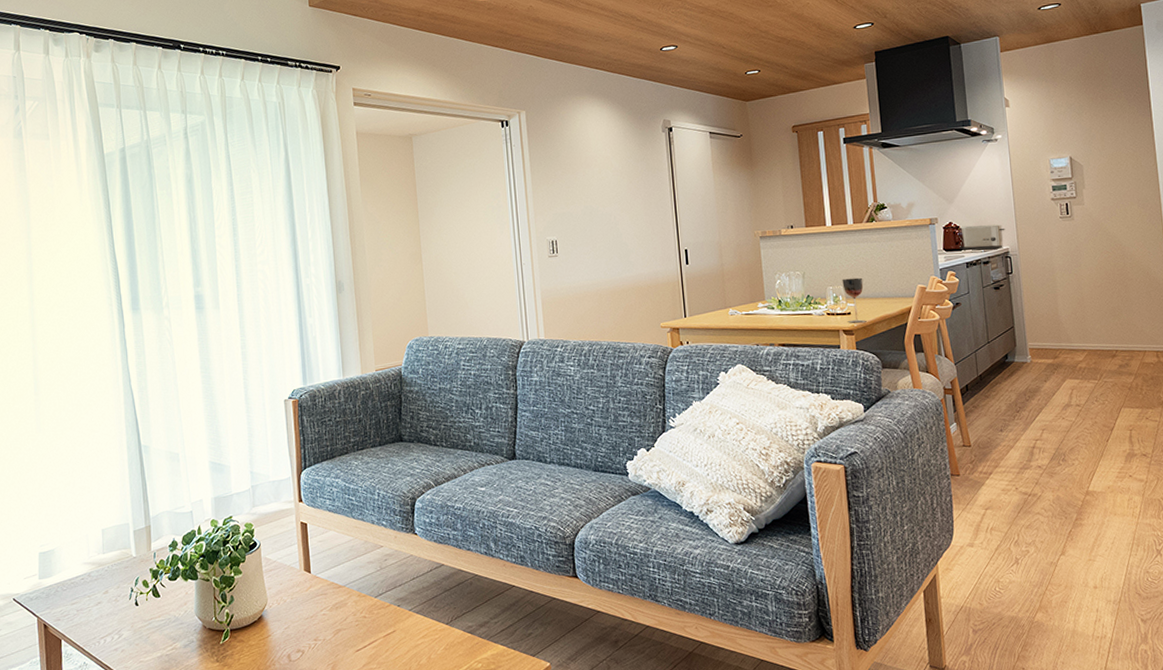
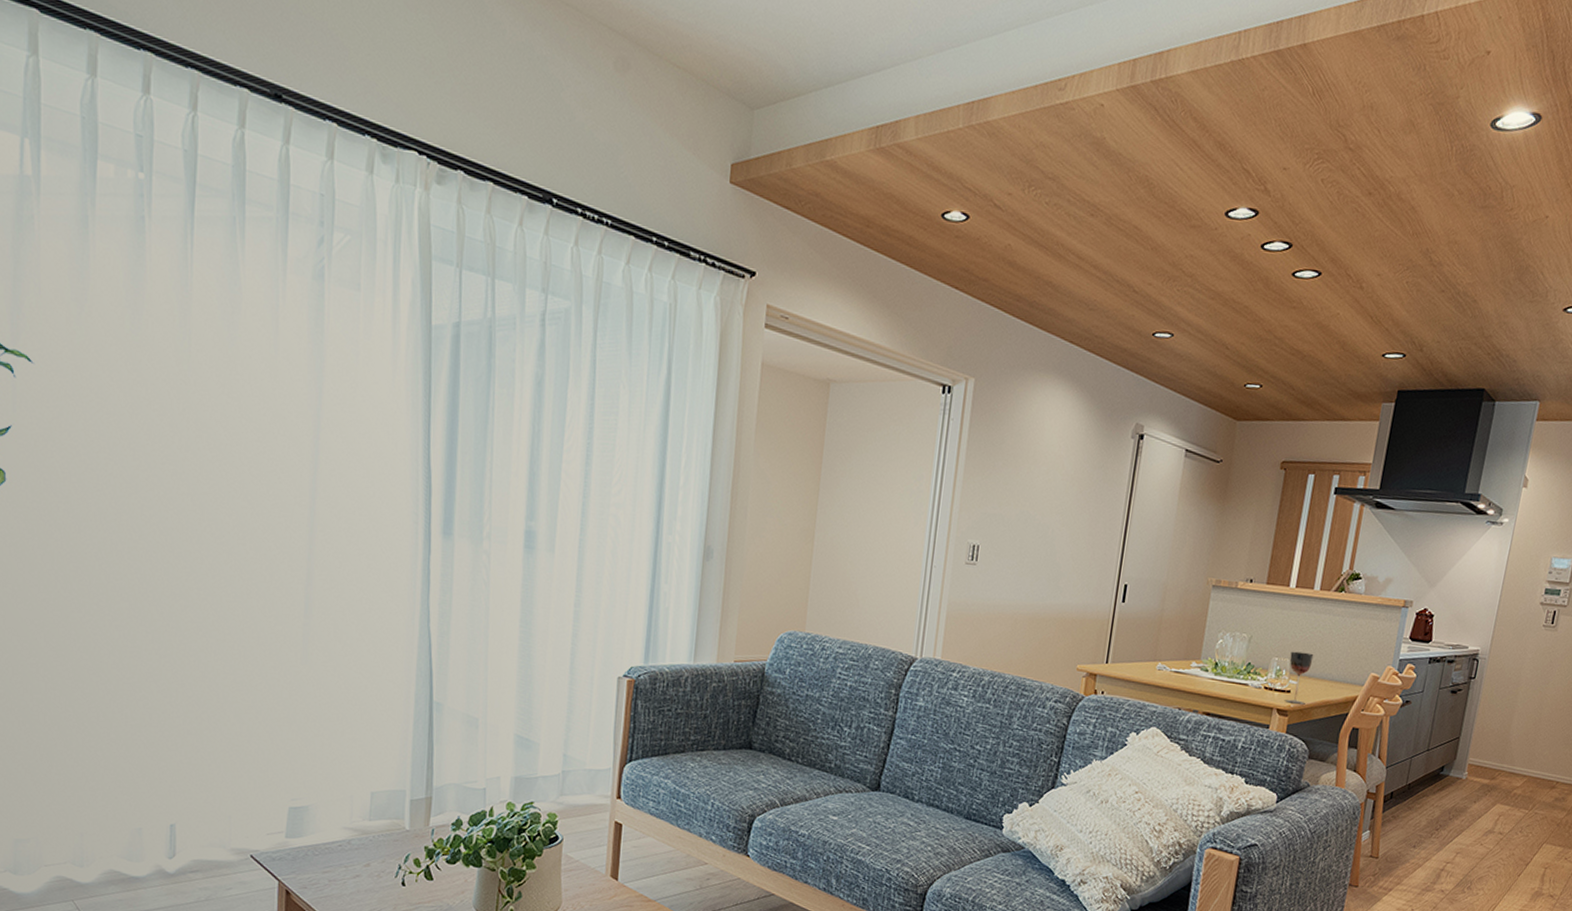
toaster: present [958,224,1005,250] -> none [1427,615,1482,649]

